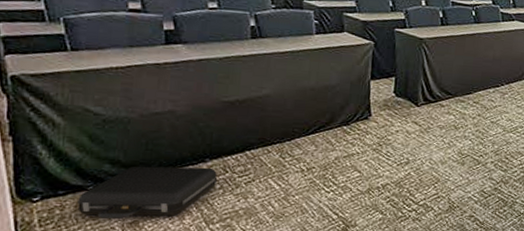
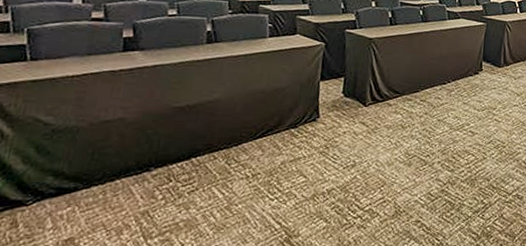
briefcase: present [77,166,218,220] -> none [13,177,161,237]

